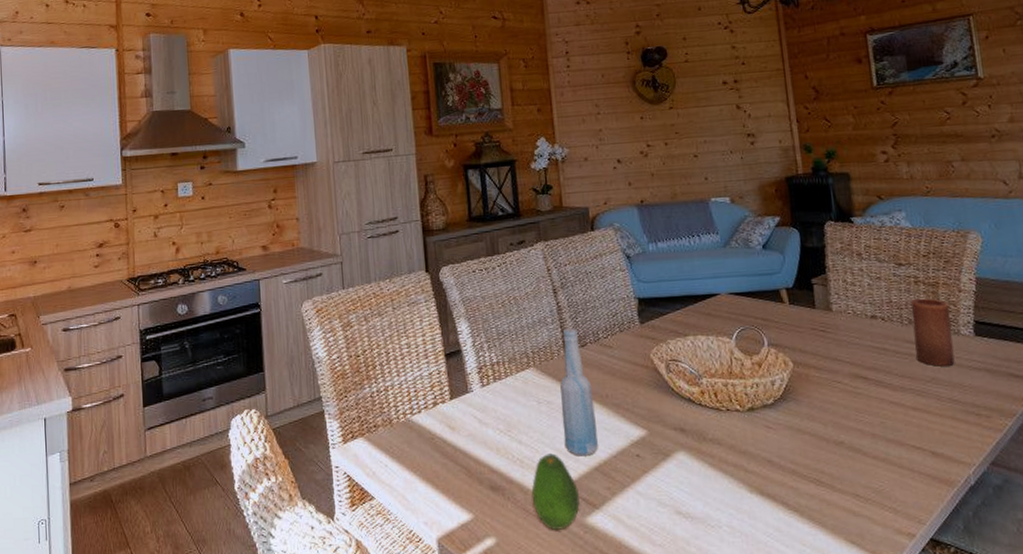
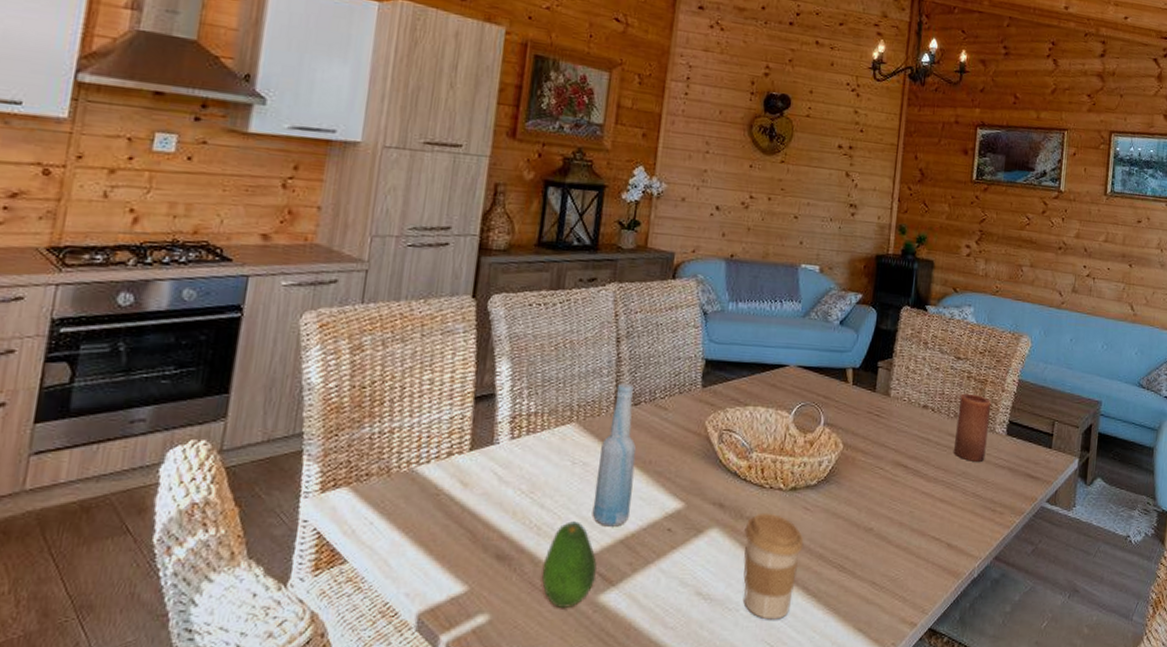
coffee cup: none [710,433,774,535] -> present [743,512,804,620]

